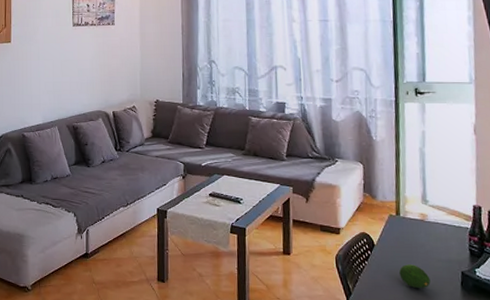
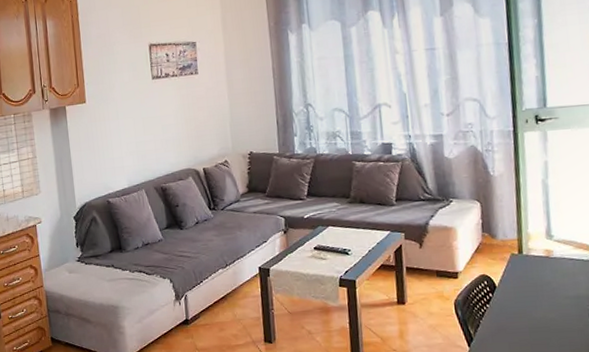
fruit: present [399,264,431,288] -> none [524,304,558,328]

